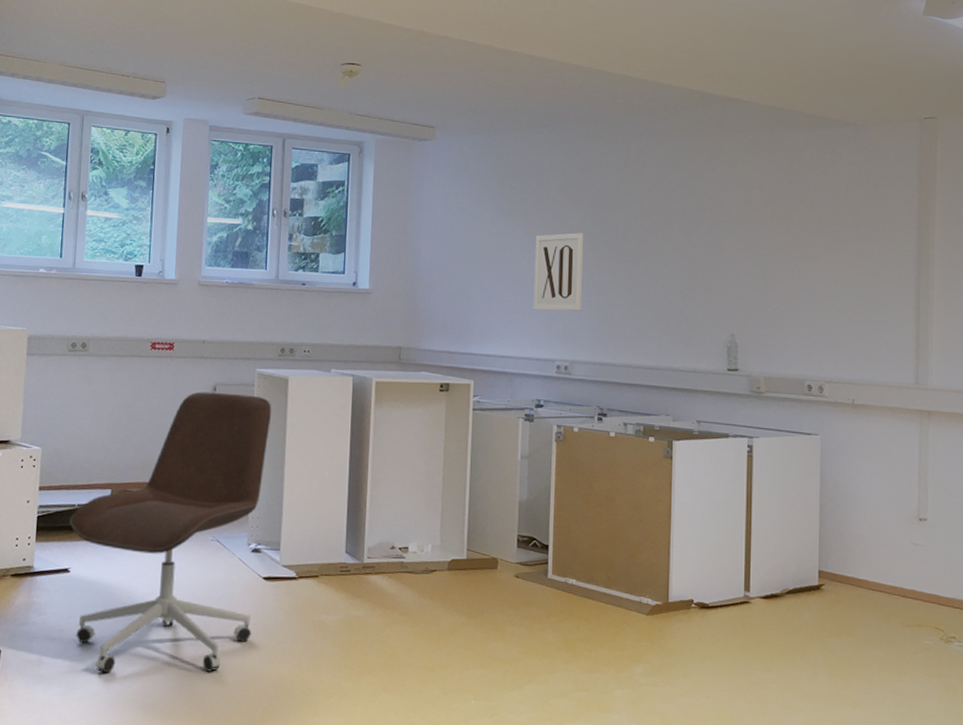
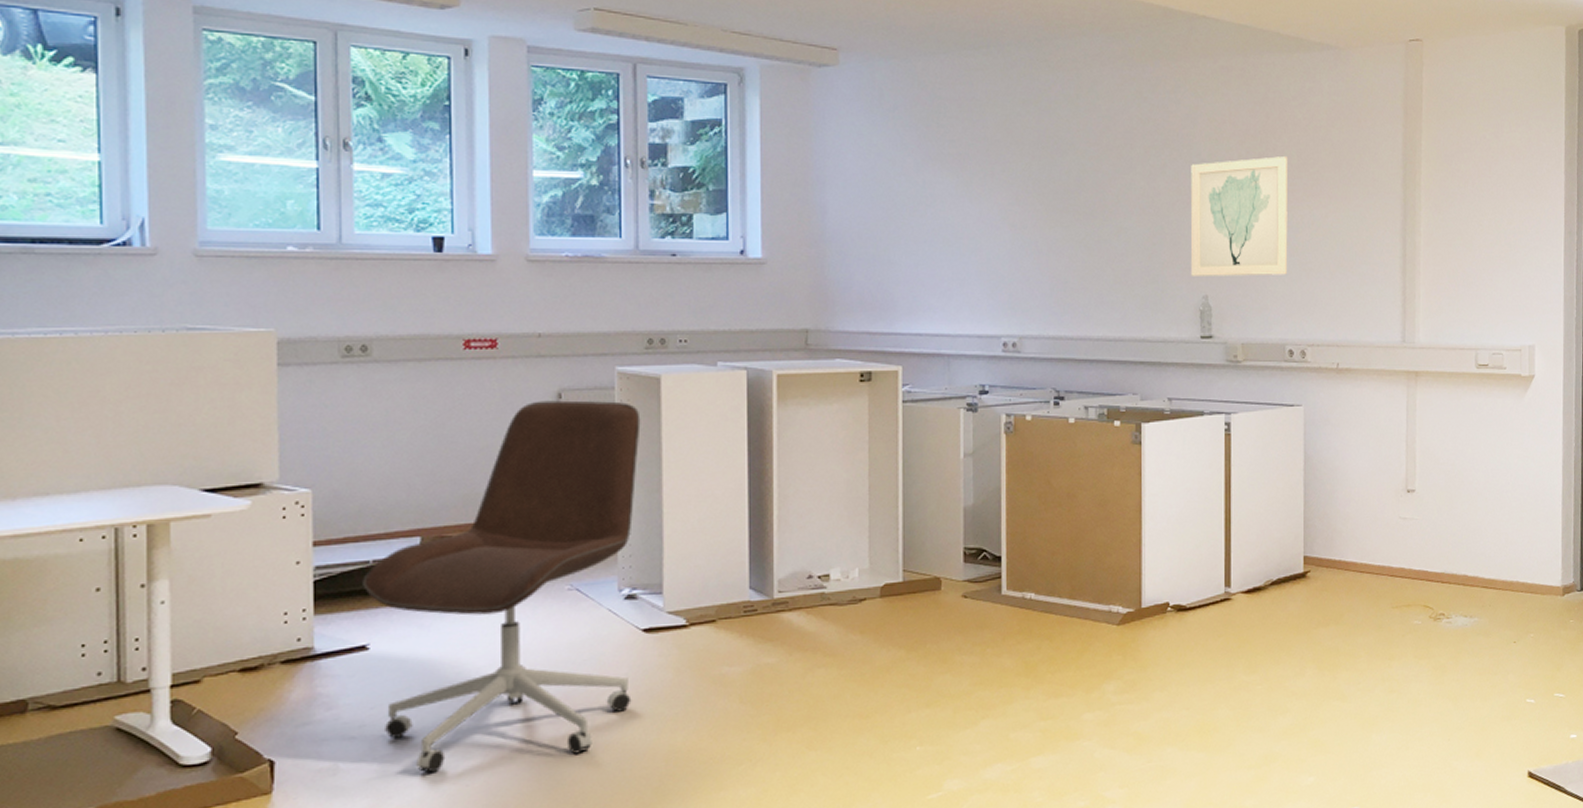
wall art: present [533,232,584,312] -> none [971,180,1031,277]
wall art: none [719,217,809,320] -> present [1190,156,1288,276]

